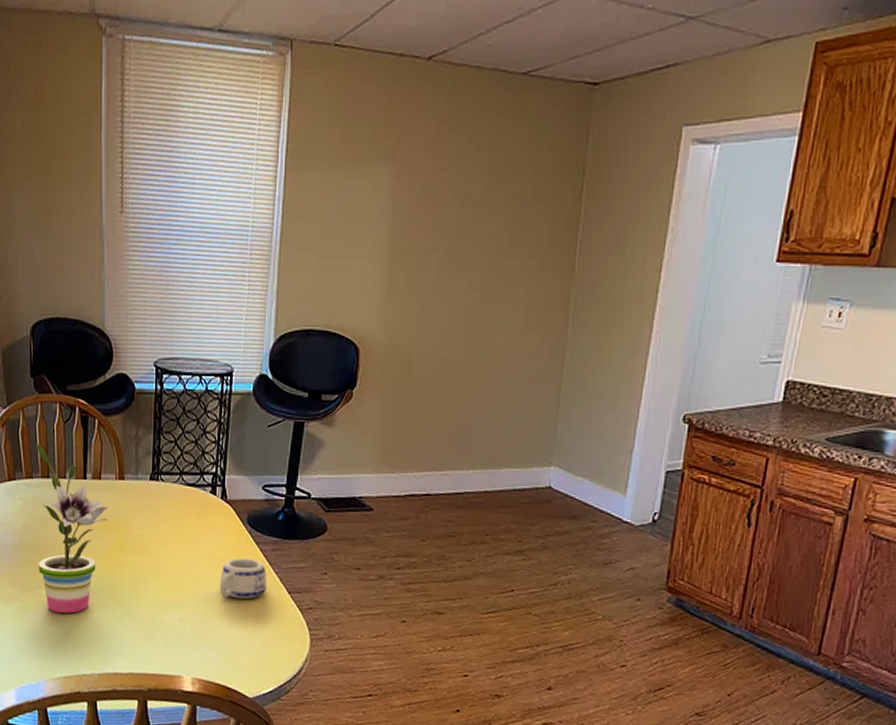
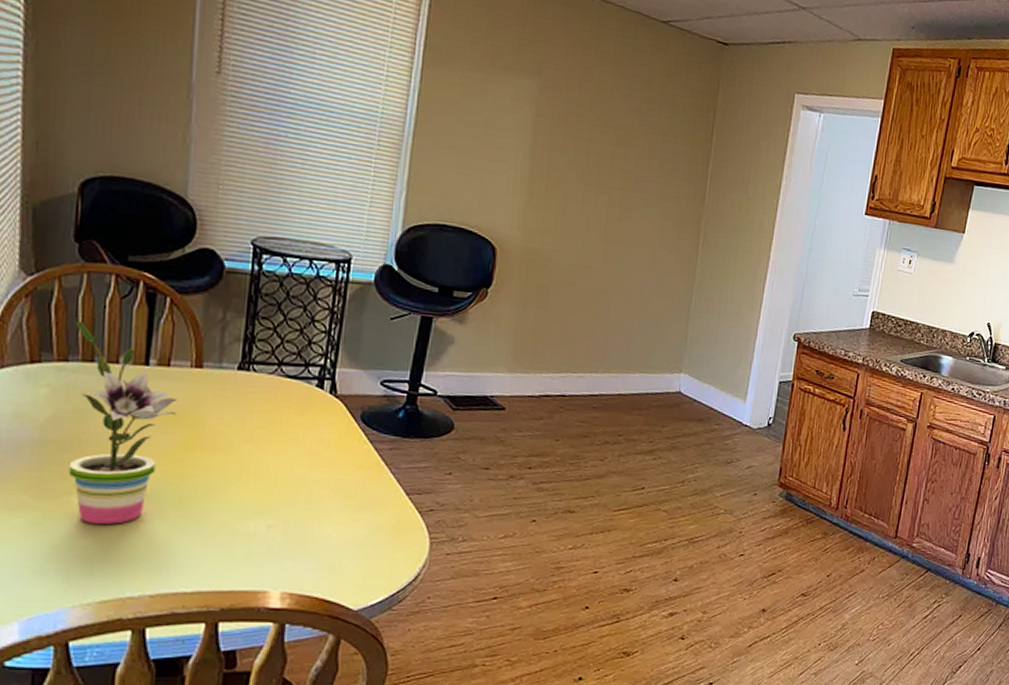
mug: present [219,557,267,599] -> none [322,457,382,503]

